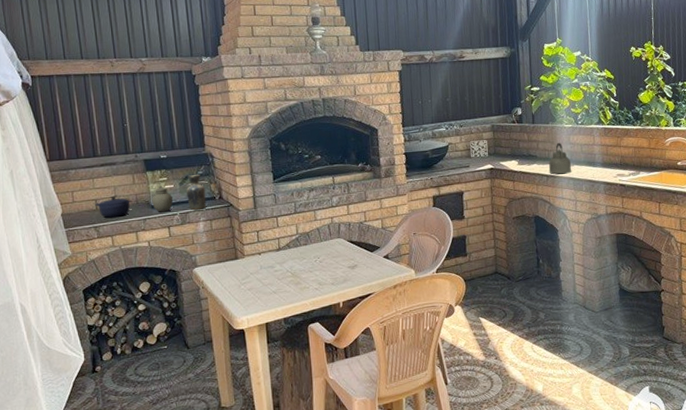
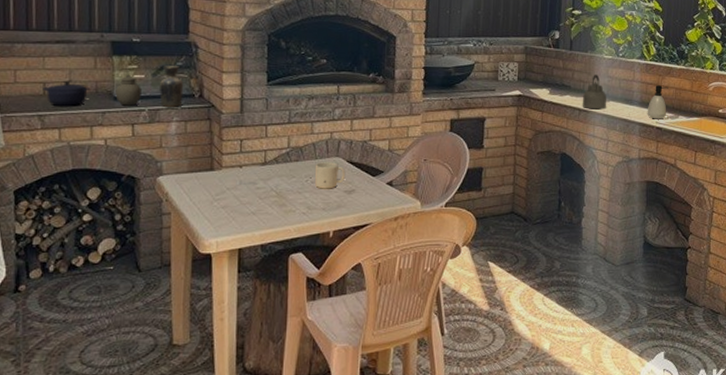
mug: none [321,243,348,267] -> present [314,162,346,189]
soap dispenser: none [609,146,629,177] -> present [647,85,668,119]

